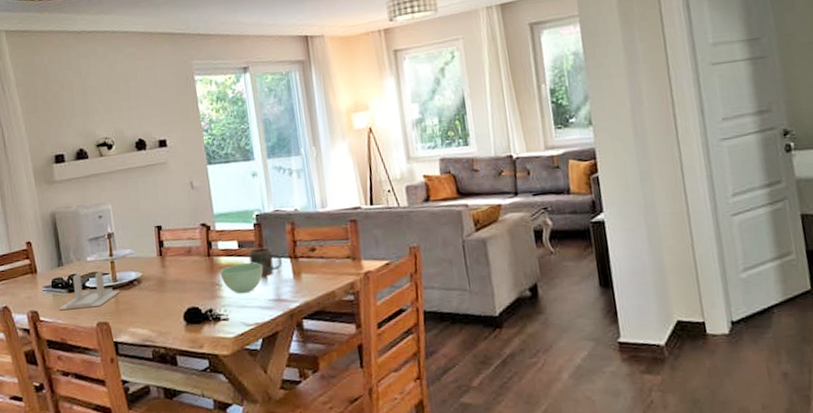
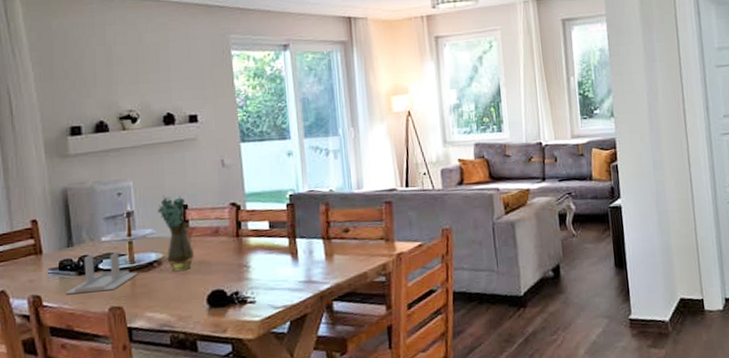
vase: none [135,217,170,289] -> present [158,195,194,271]
bowl: present [220,263,264,294] -> none [248,243,295,276]
mug: present [248,247,282,276] -> none [279,228,314,258]

